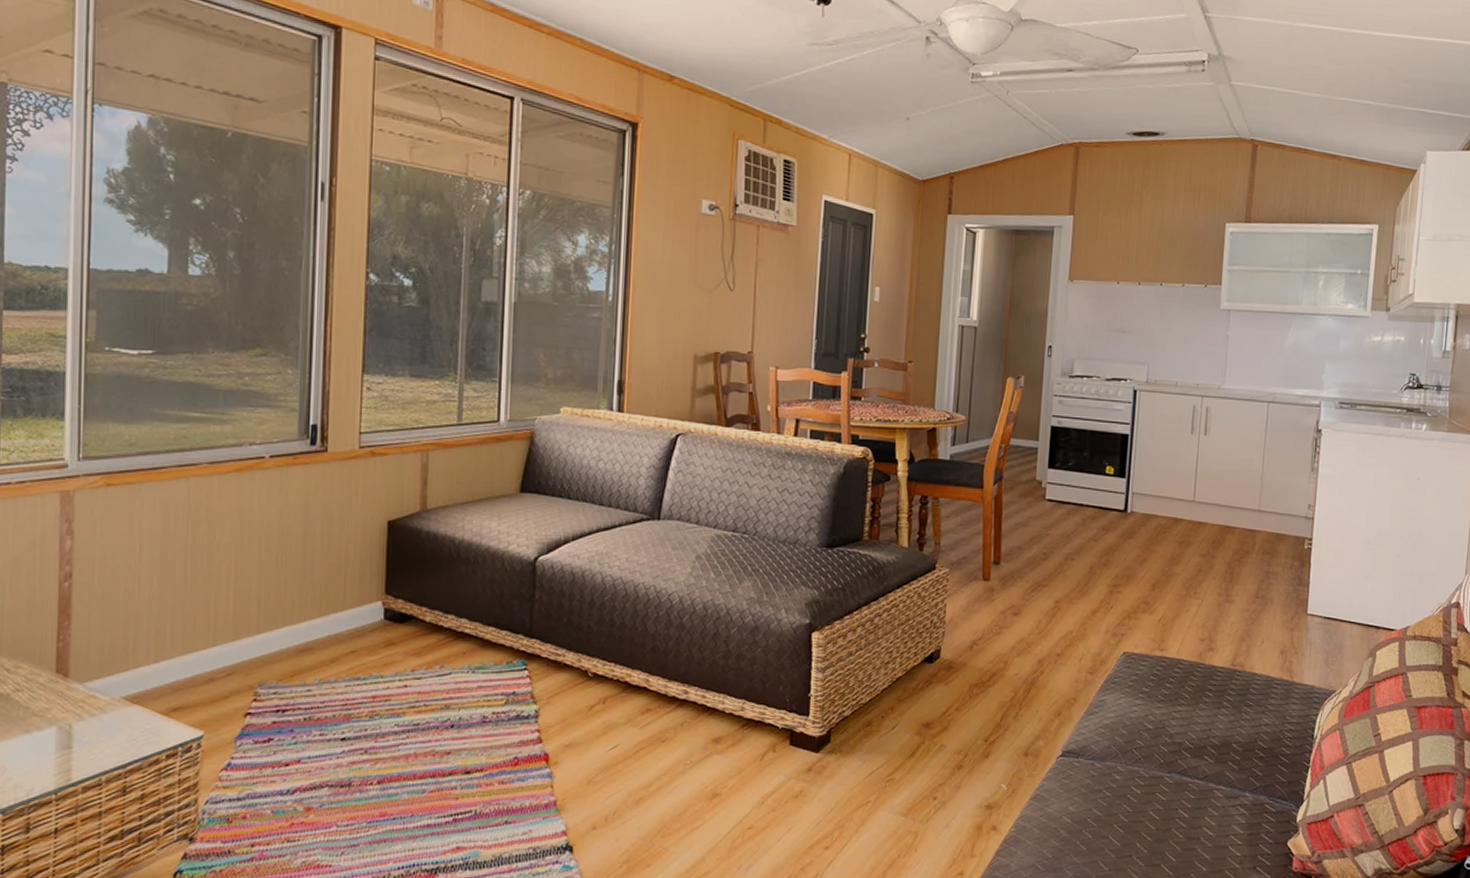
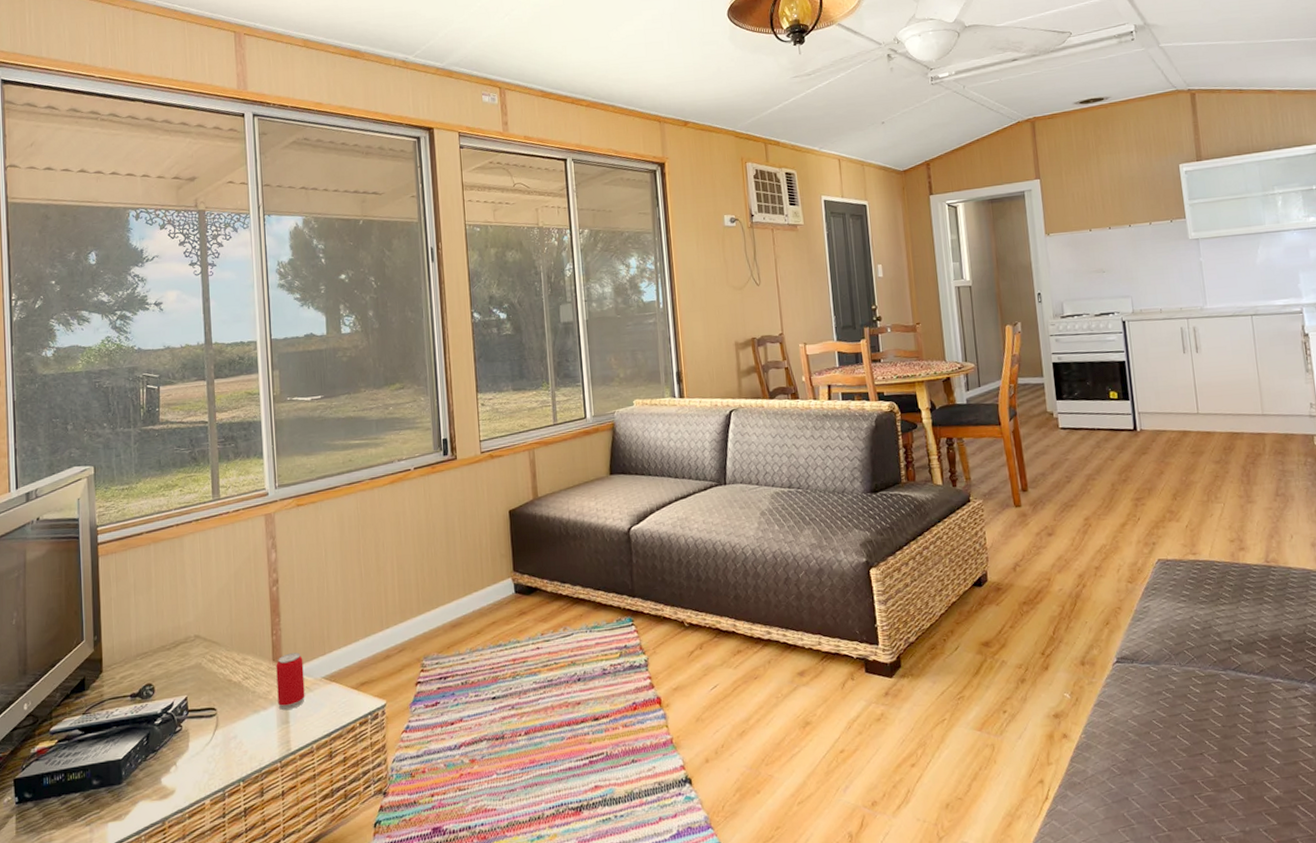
beverage can: none [59,665,98,733] -> present [276,652,305,711]

